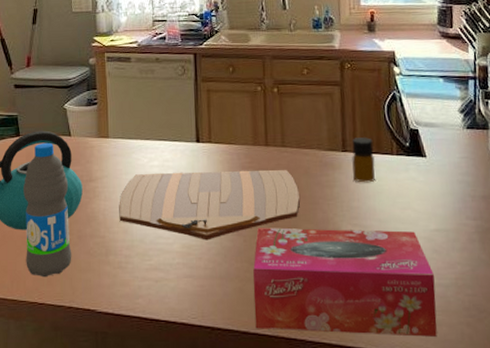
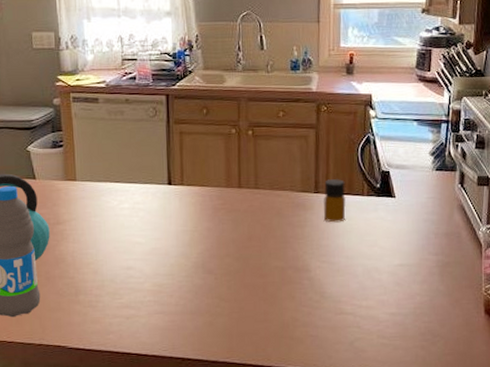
cutting board: present [119,169,300,241] -> none [88,211,271,279]
tissue box: present [253,228,437,337] -> none [223,266,395,360]

